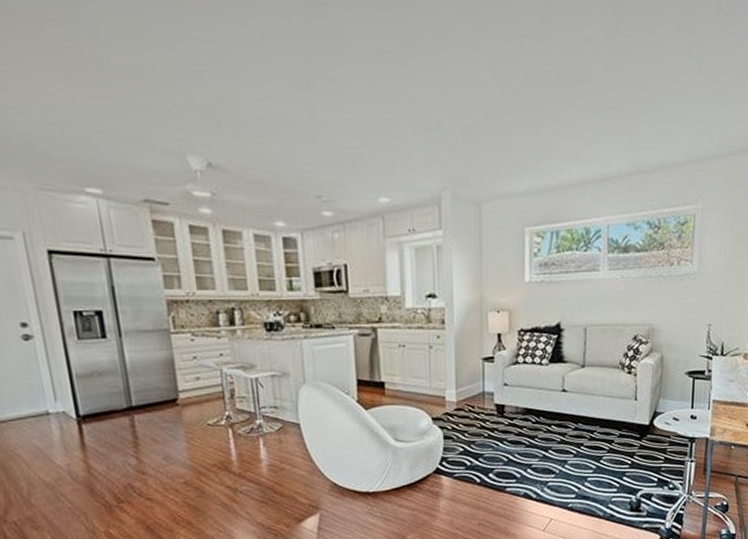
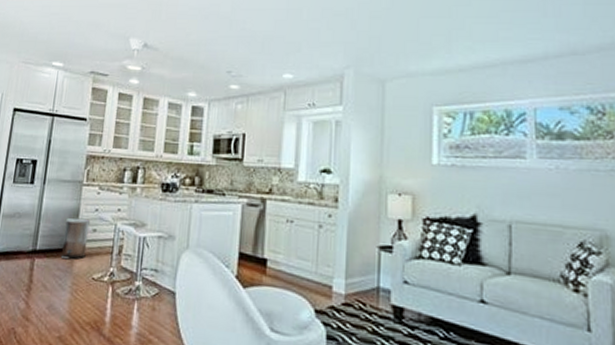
pedal bin: none [159,367,194,411] -> present [60,217,91,261]

